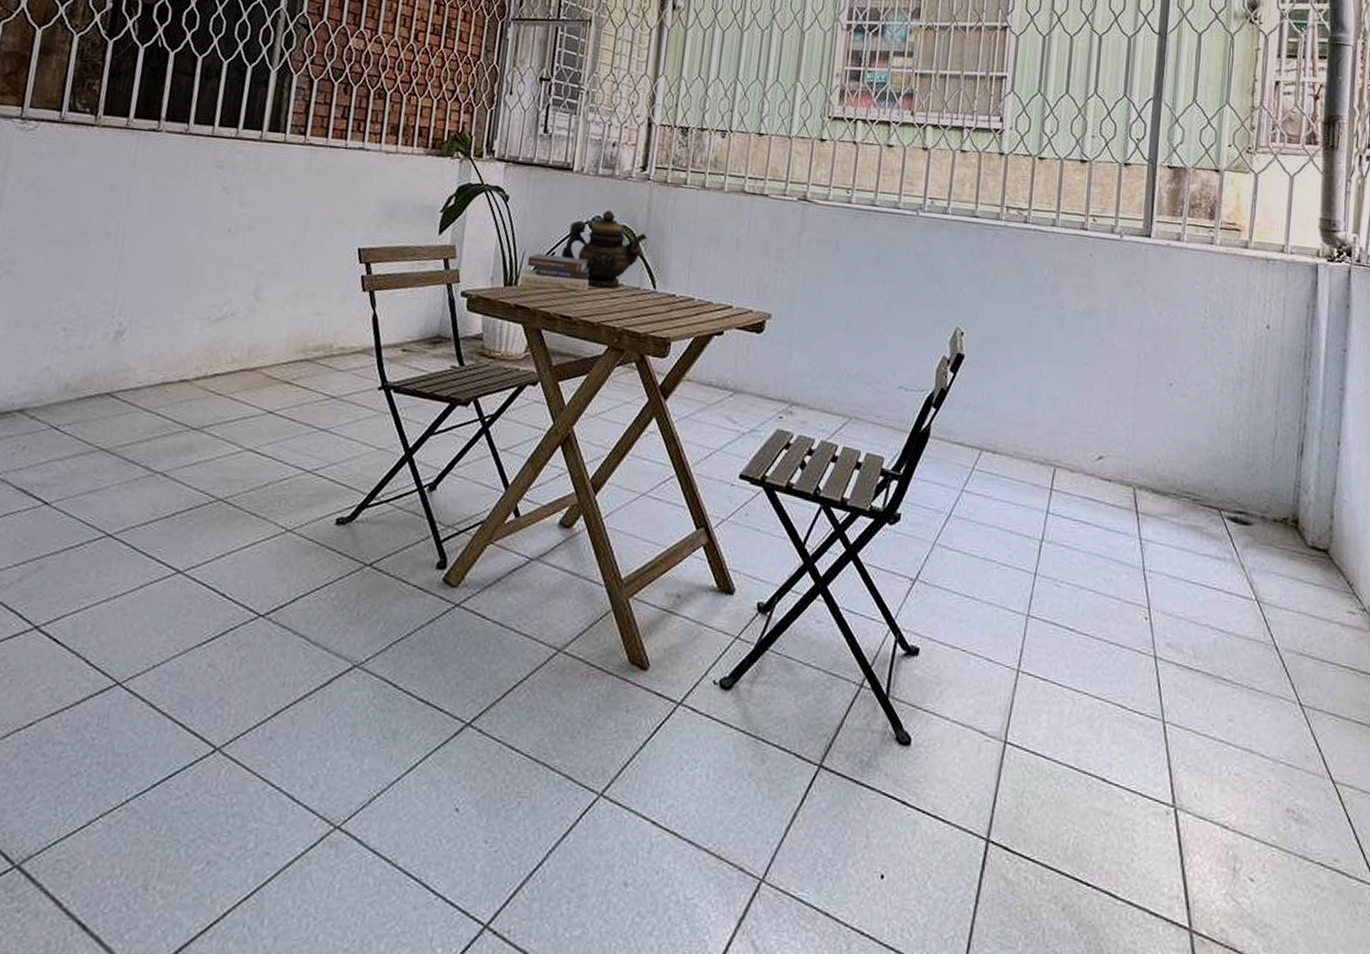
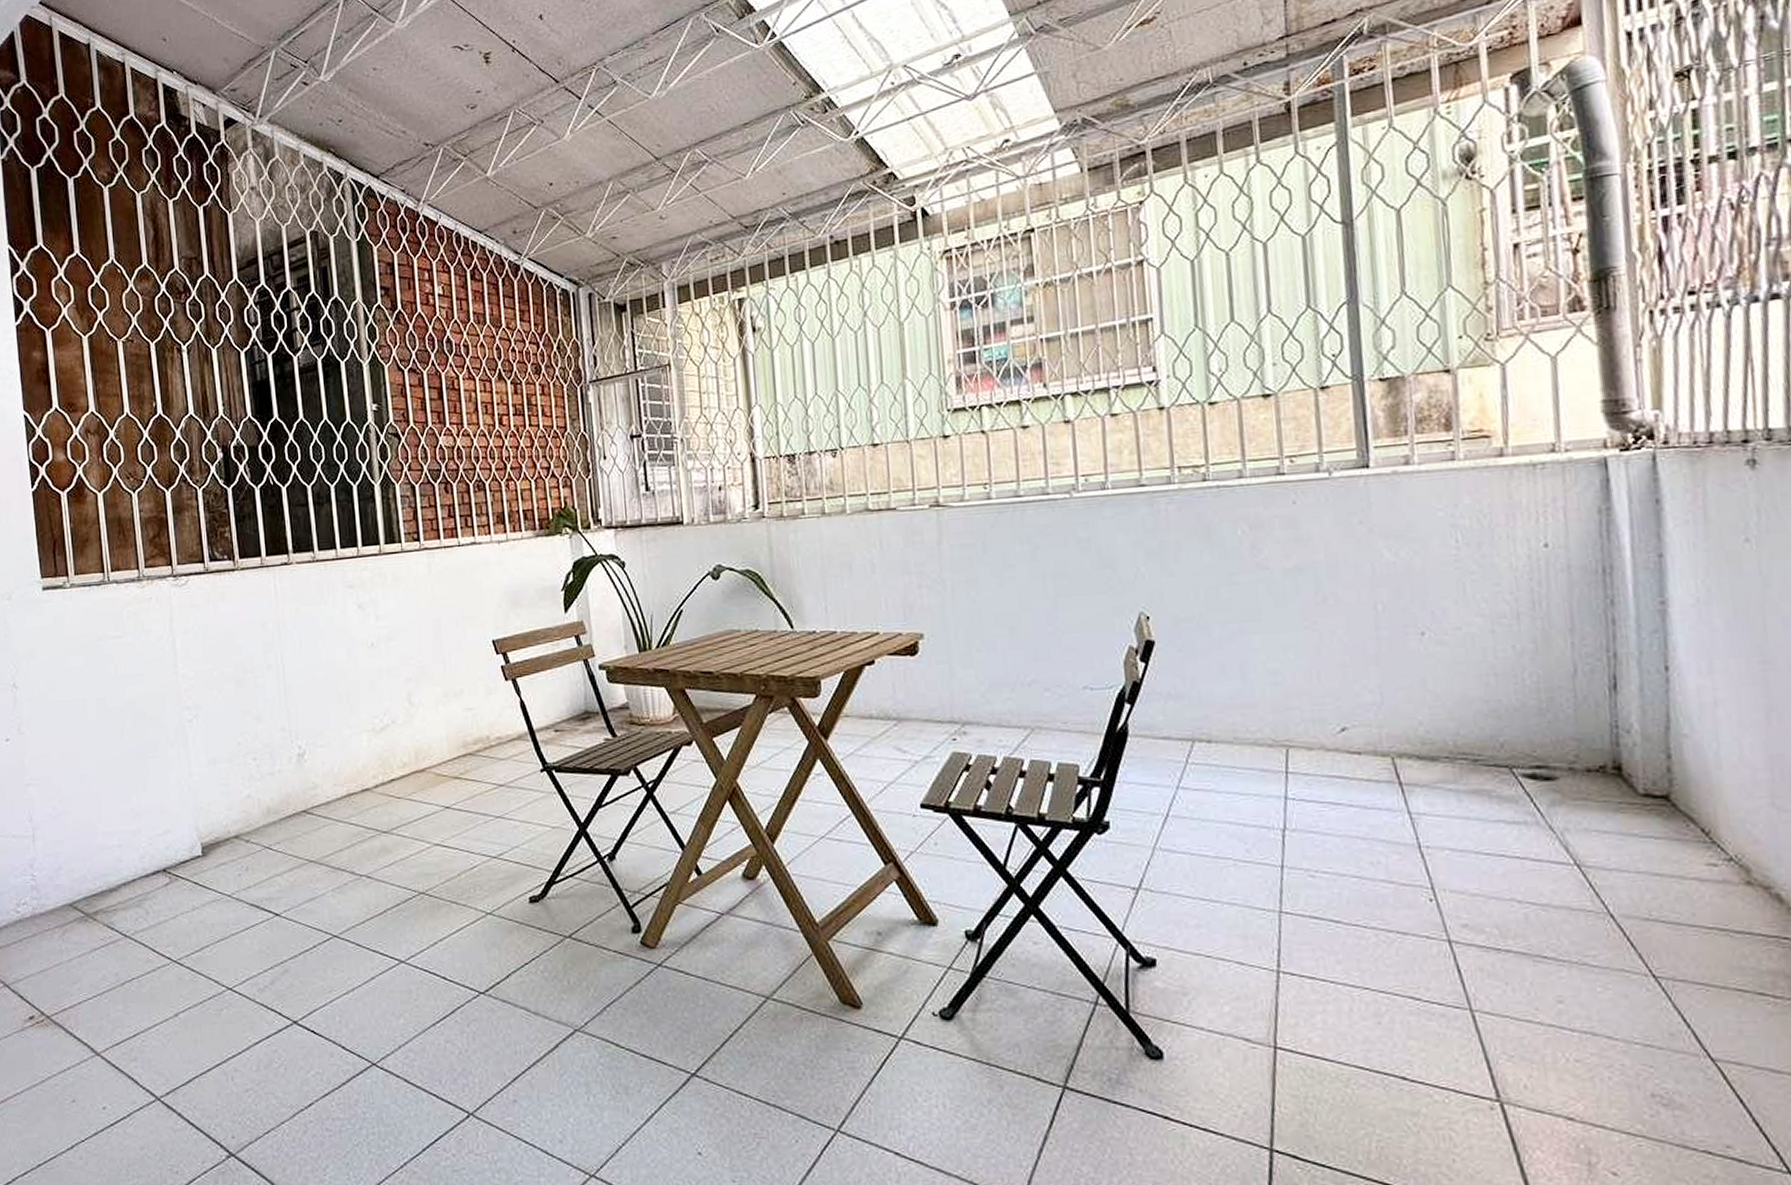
books: present [520,253,590,292] -> none [653,611,724,650]
teapot: present [561,210,647,289] -> none [689,557,774,639]

